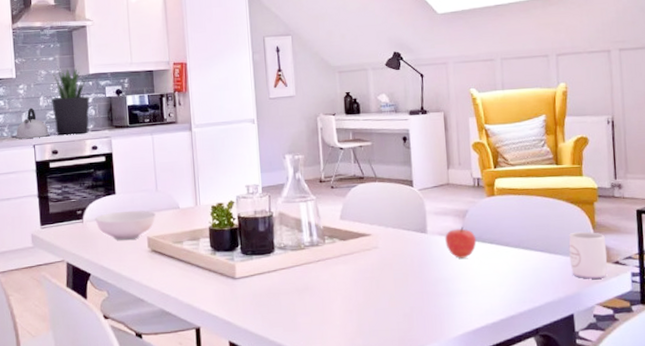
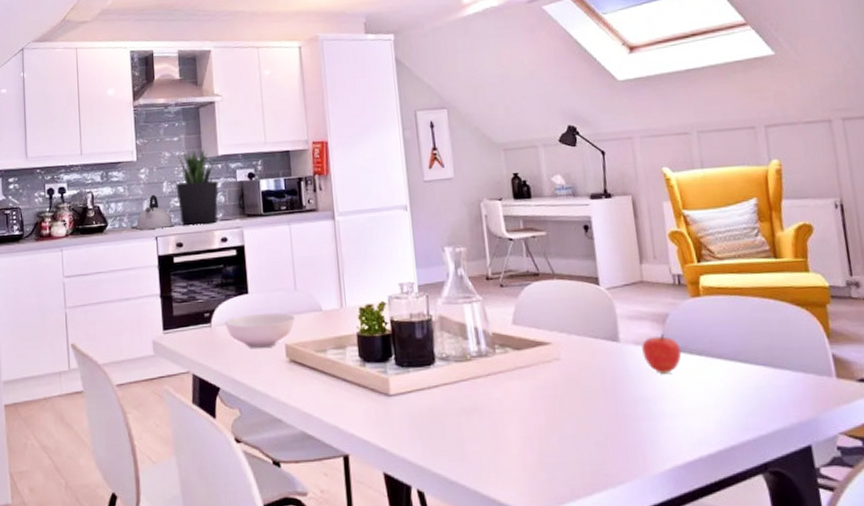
mug: present [568,231,608,279] -> none [797,340,850,401]

